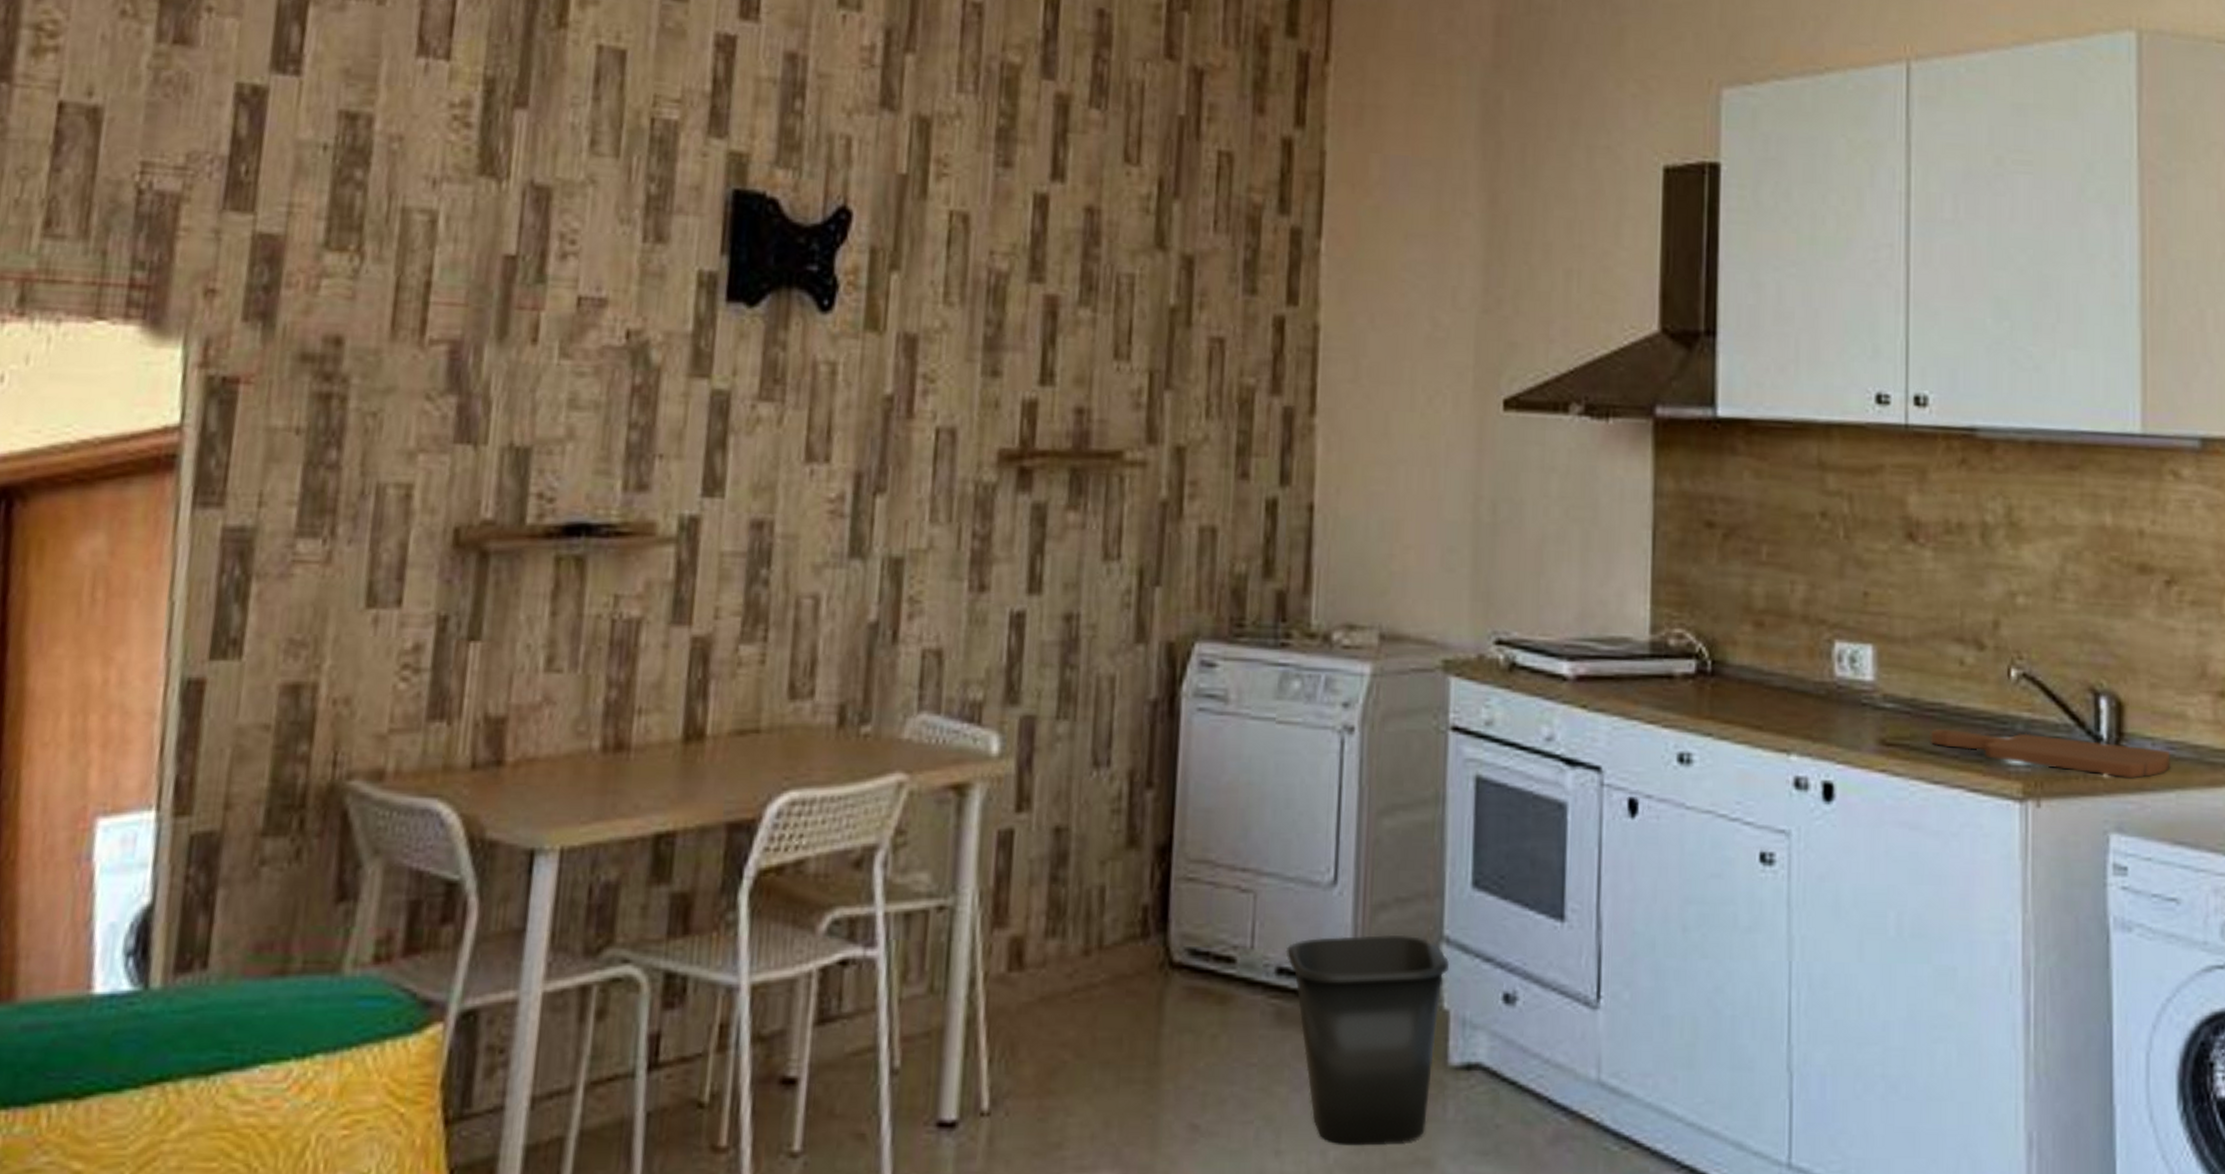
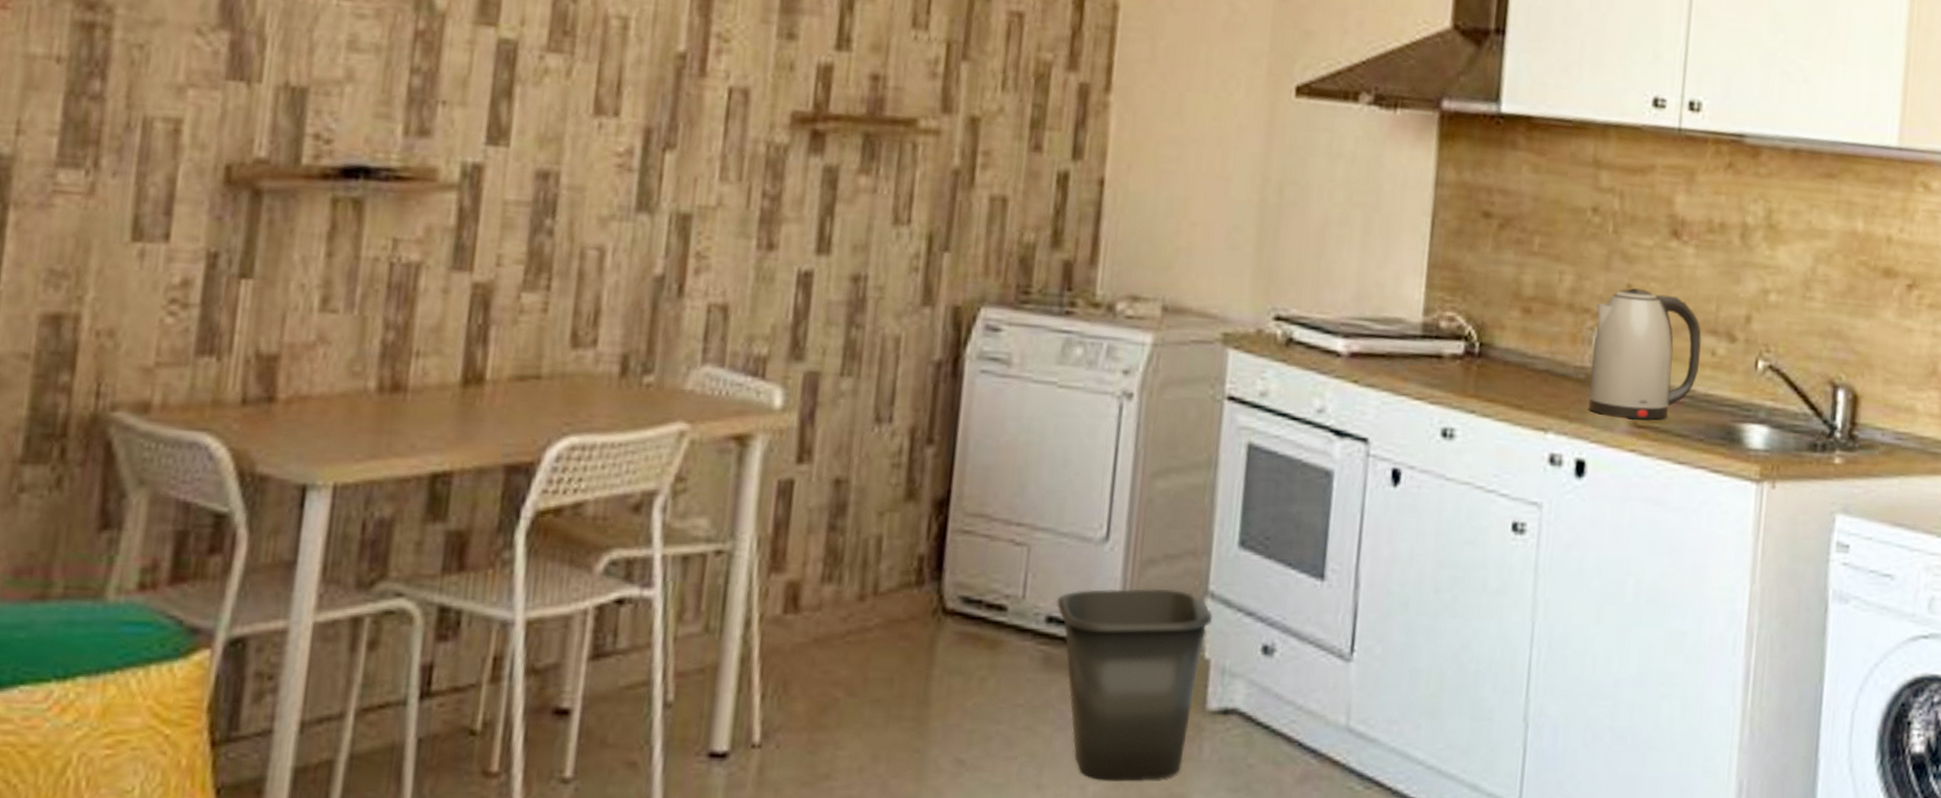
kettle: none [1831,596,1947,737] -> present [1588,288,1702,420]
cutting board: present [1930,729,2170,778] -> none [1678,414,1898,465]

